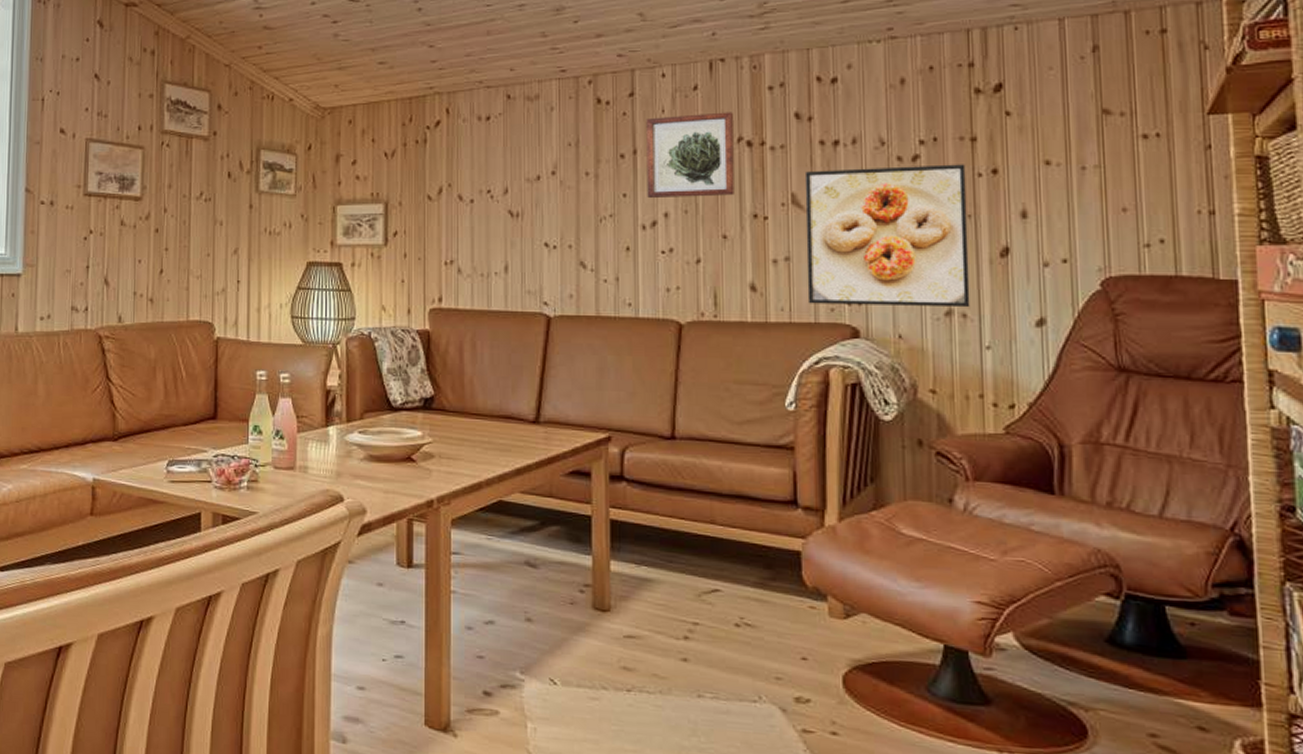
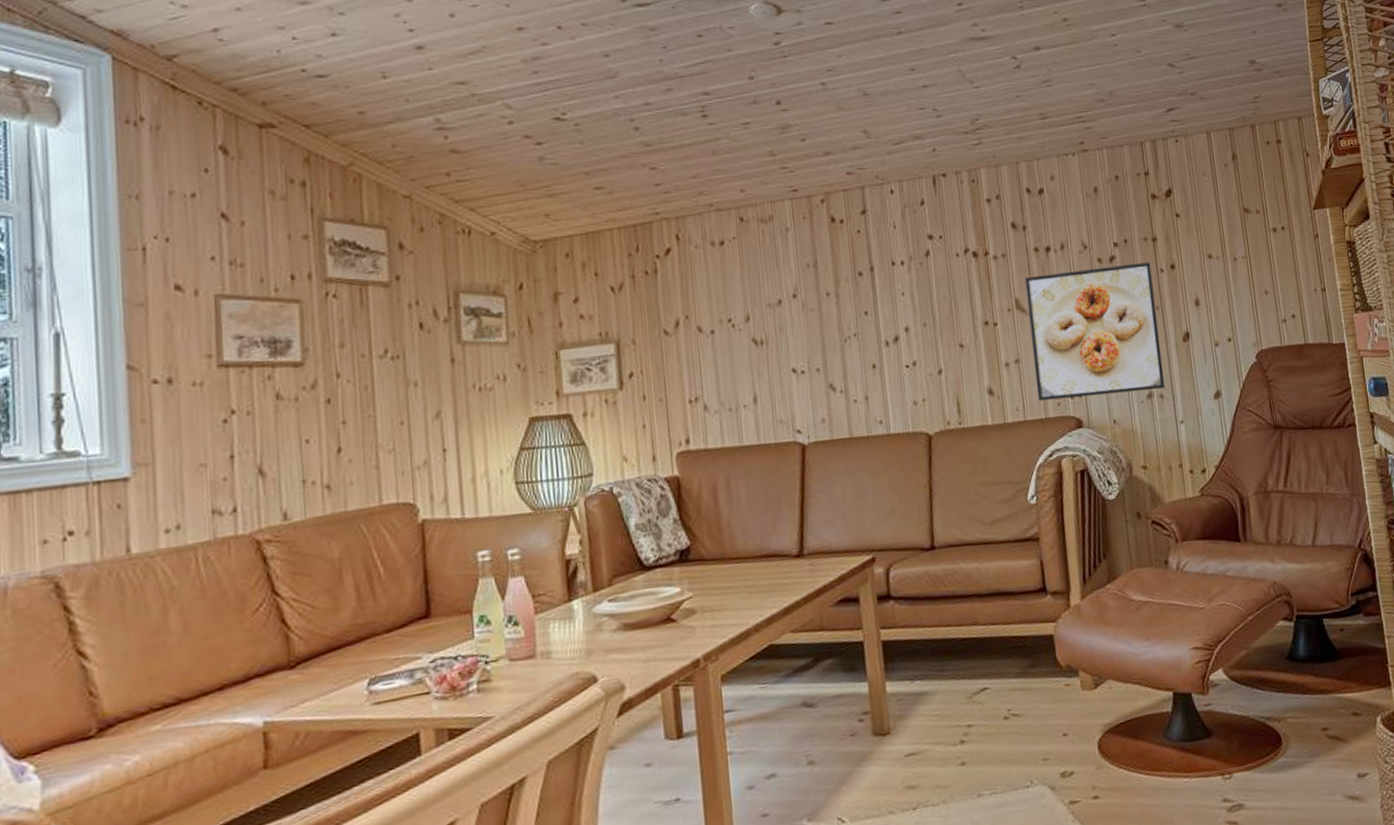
wall art: present [646,112,734,199] -> none [880,225,966,315]

